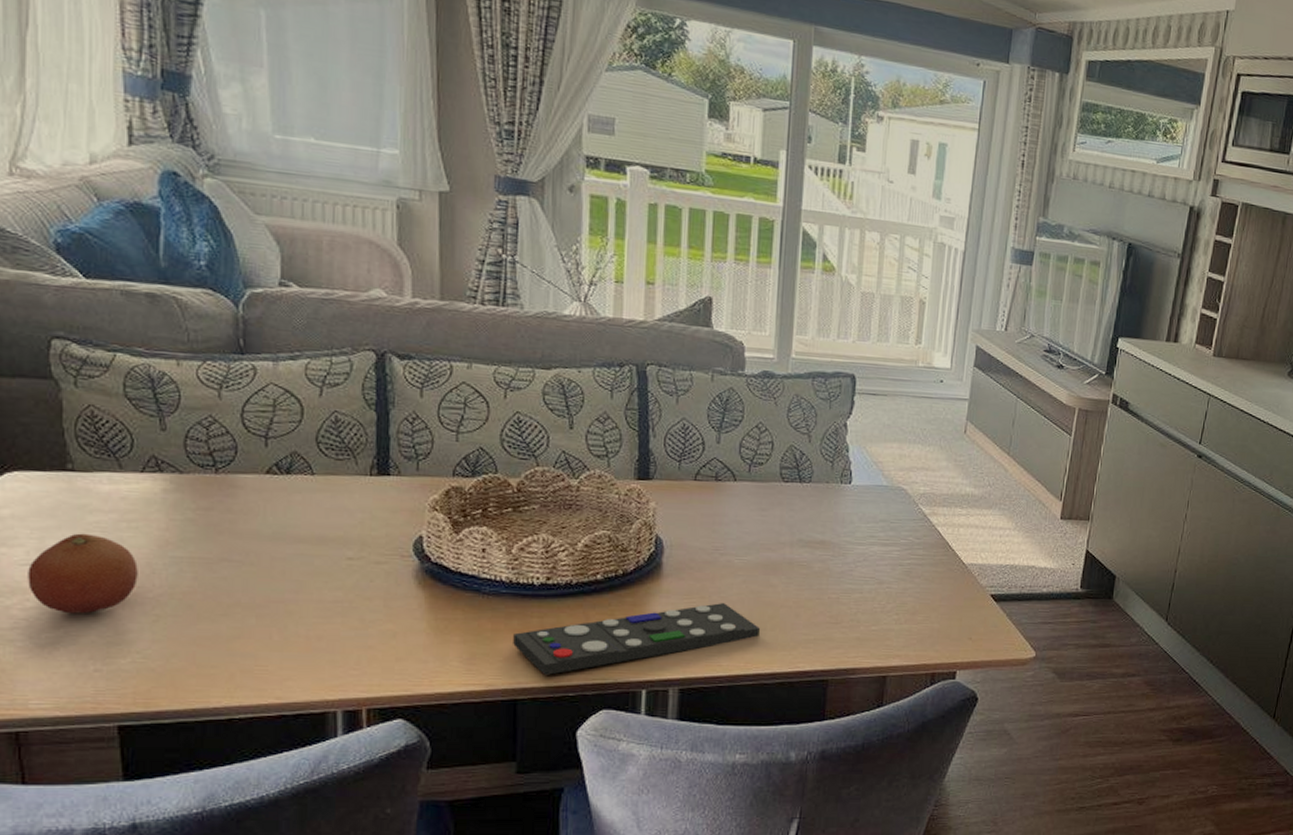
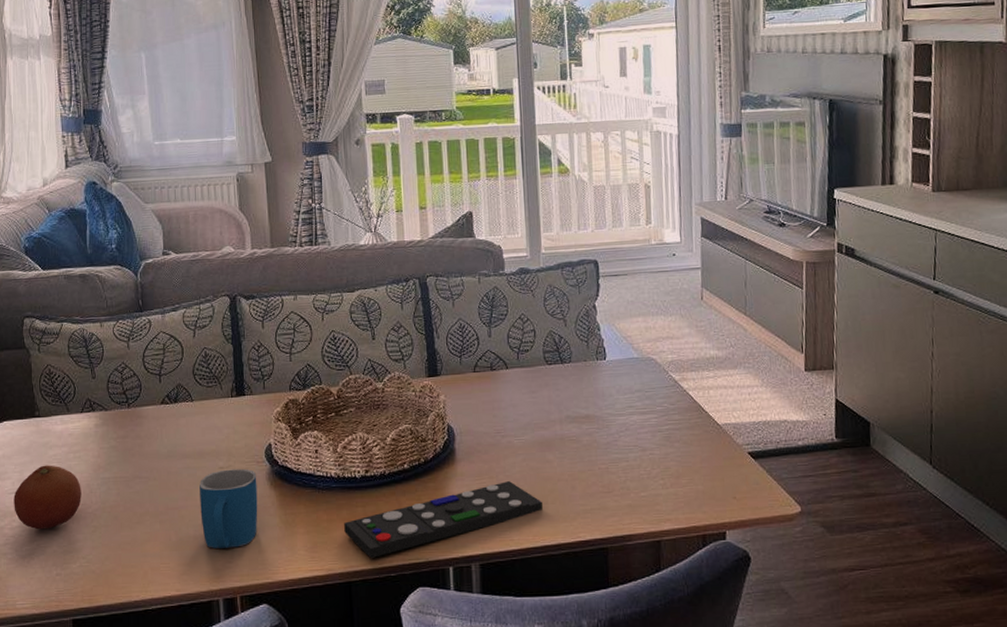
mug: none [316,561,400,653] -> present [199,468,258,548]

